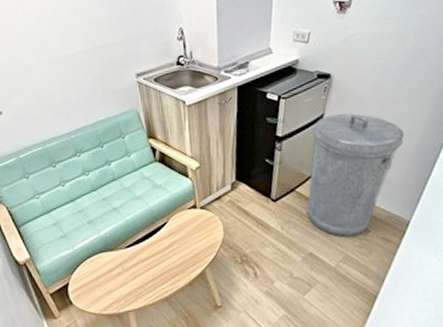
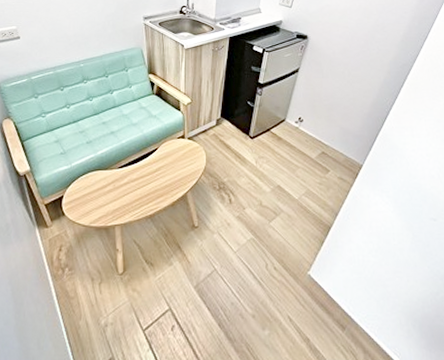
trash can: present [306,113,405,237] -> none [278,70,364,174]

